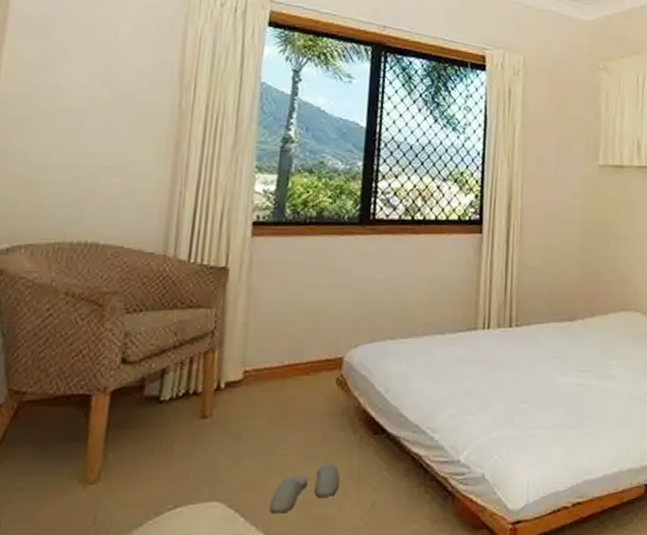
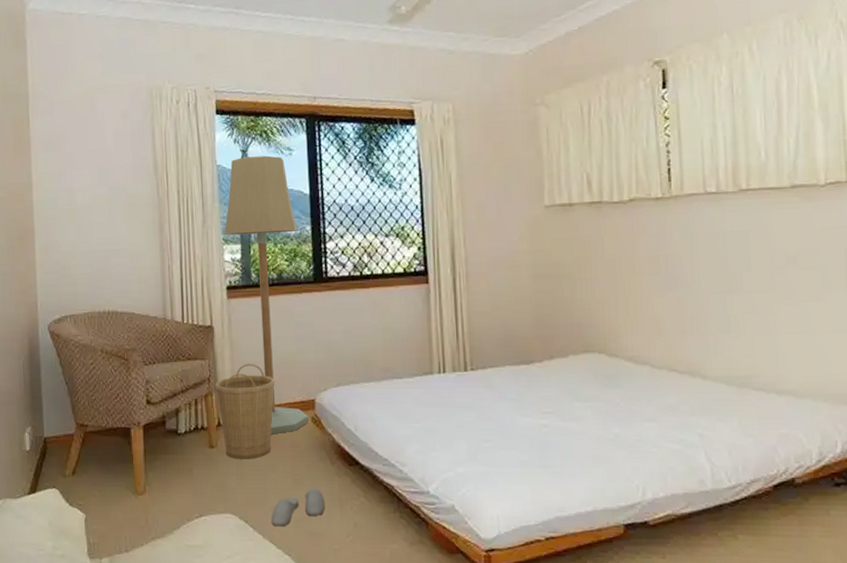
basket: none [219,313,298,432] -> present [215,363,275,459]
floor lamp: none [258,77,347,400] -> present [224,155,308,435]

